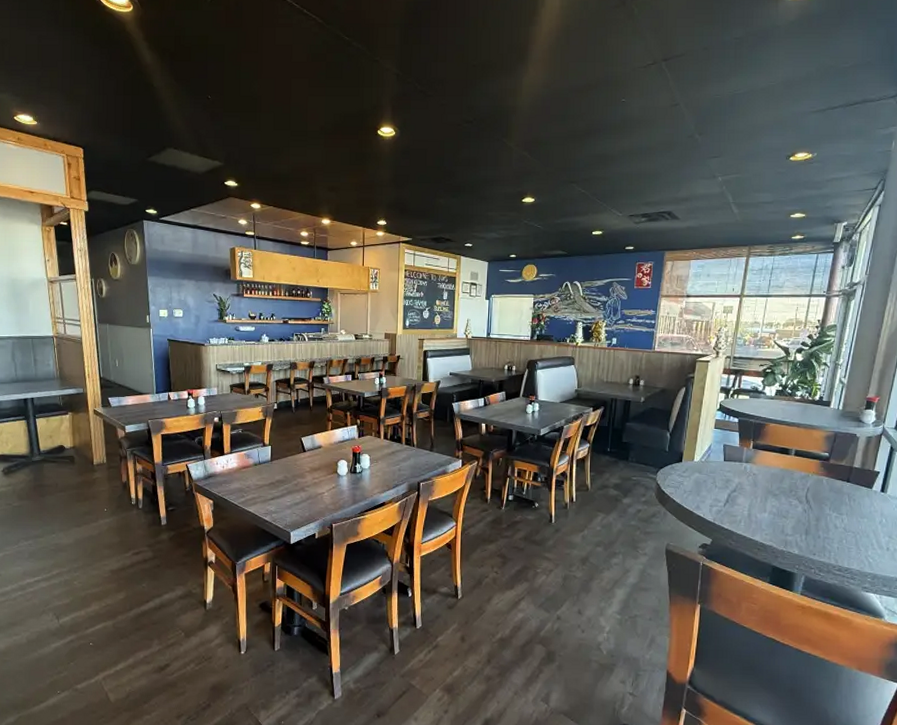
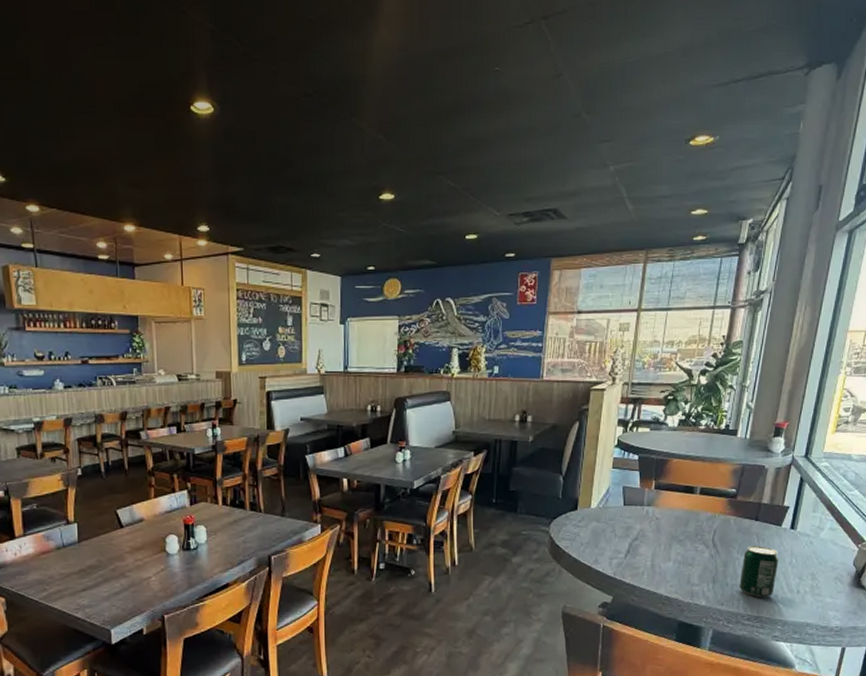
beverage can: none [831,504,869,552] -> present [739,545,779,598]

